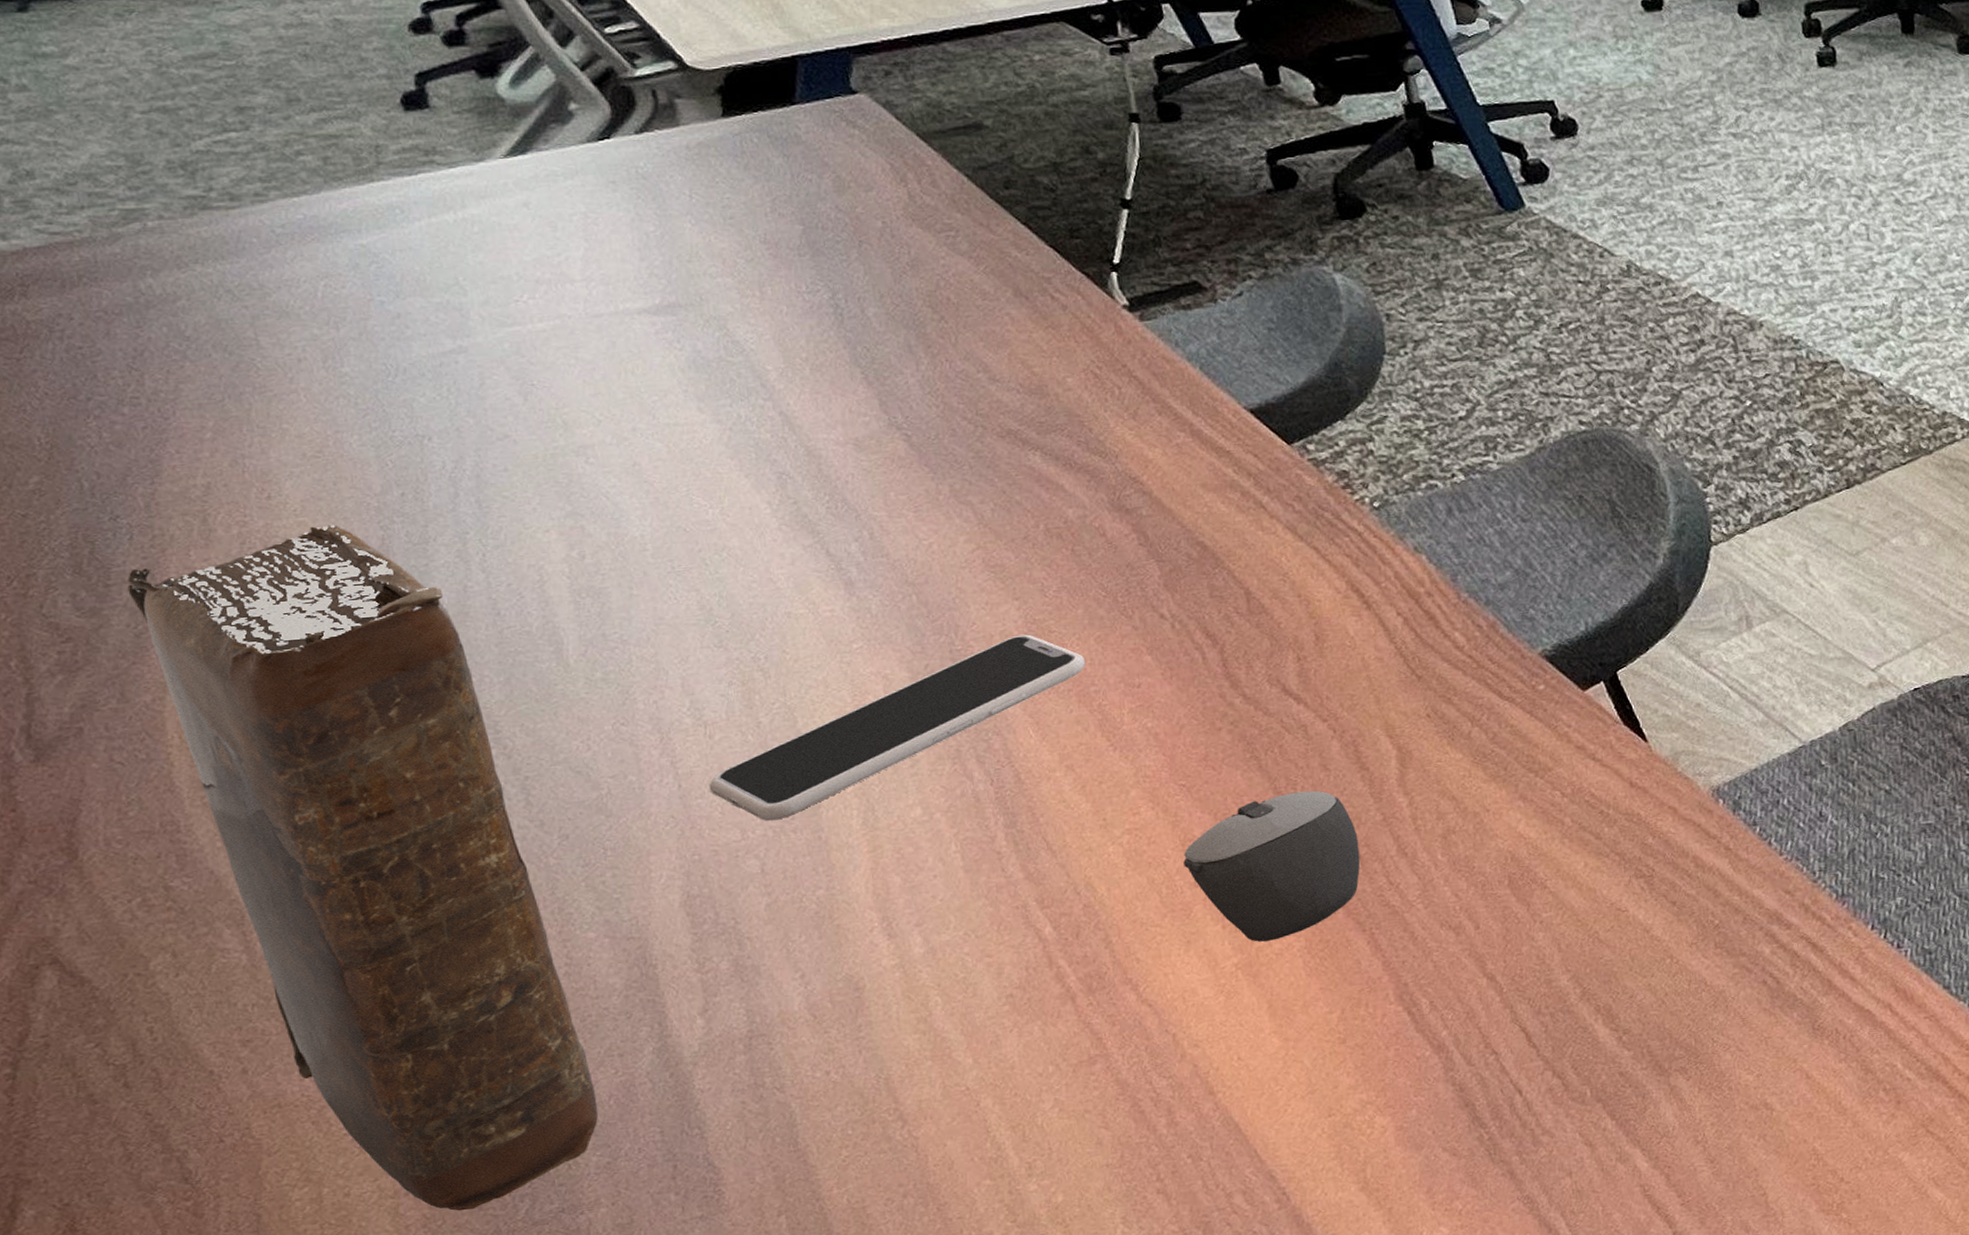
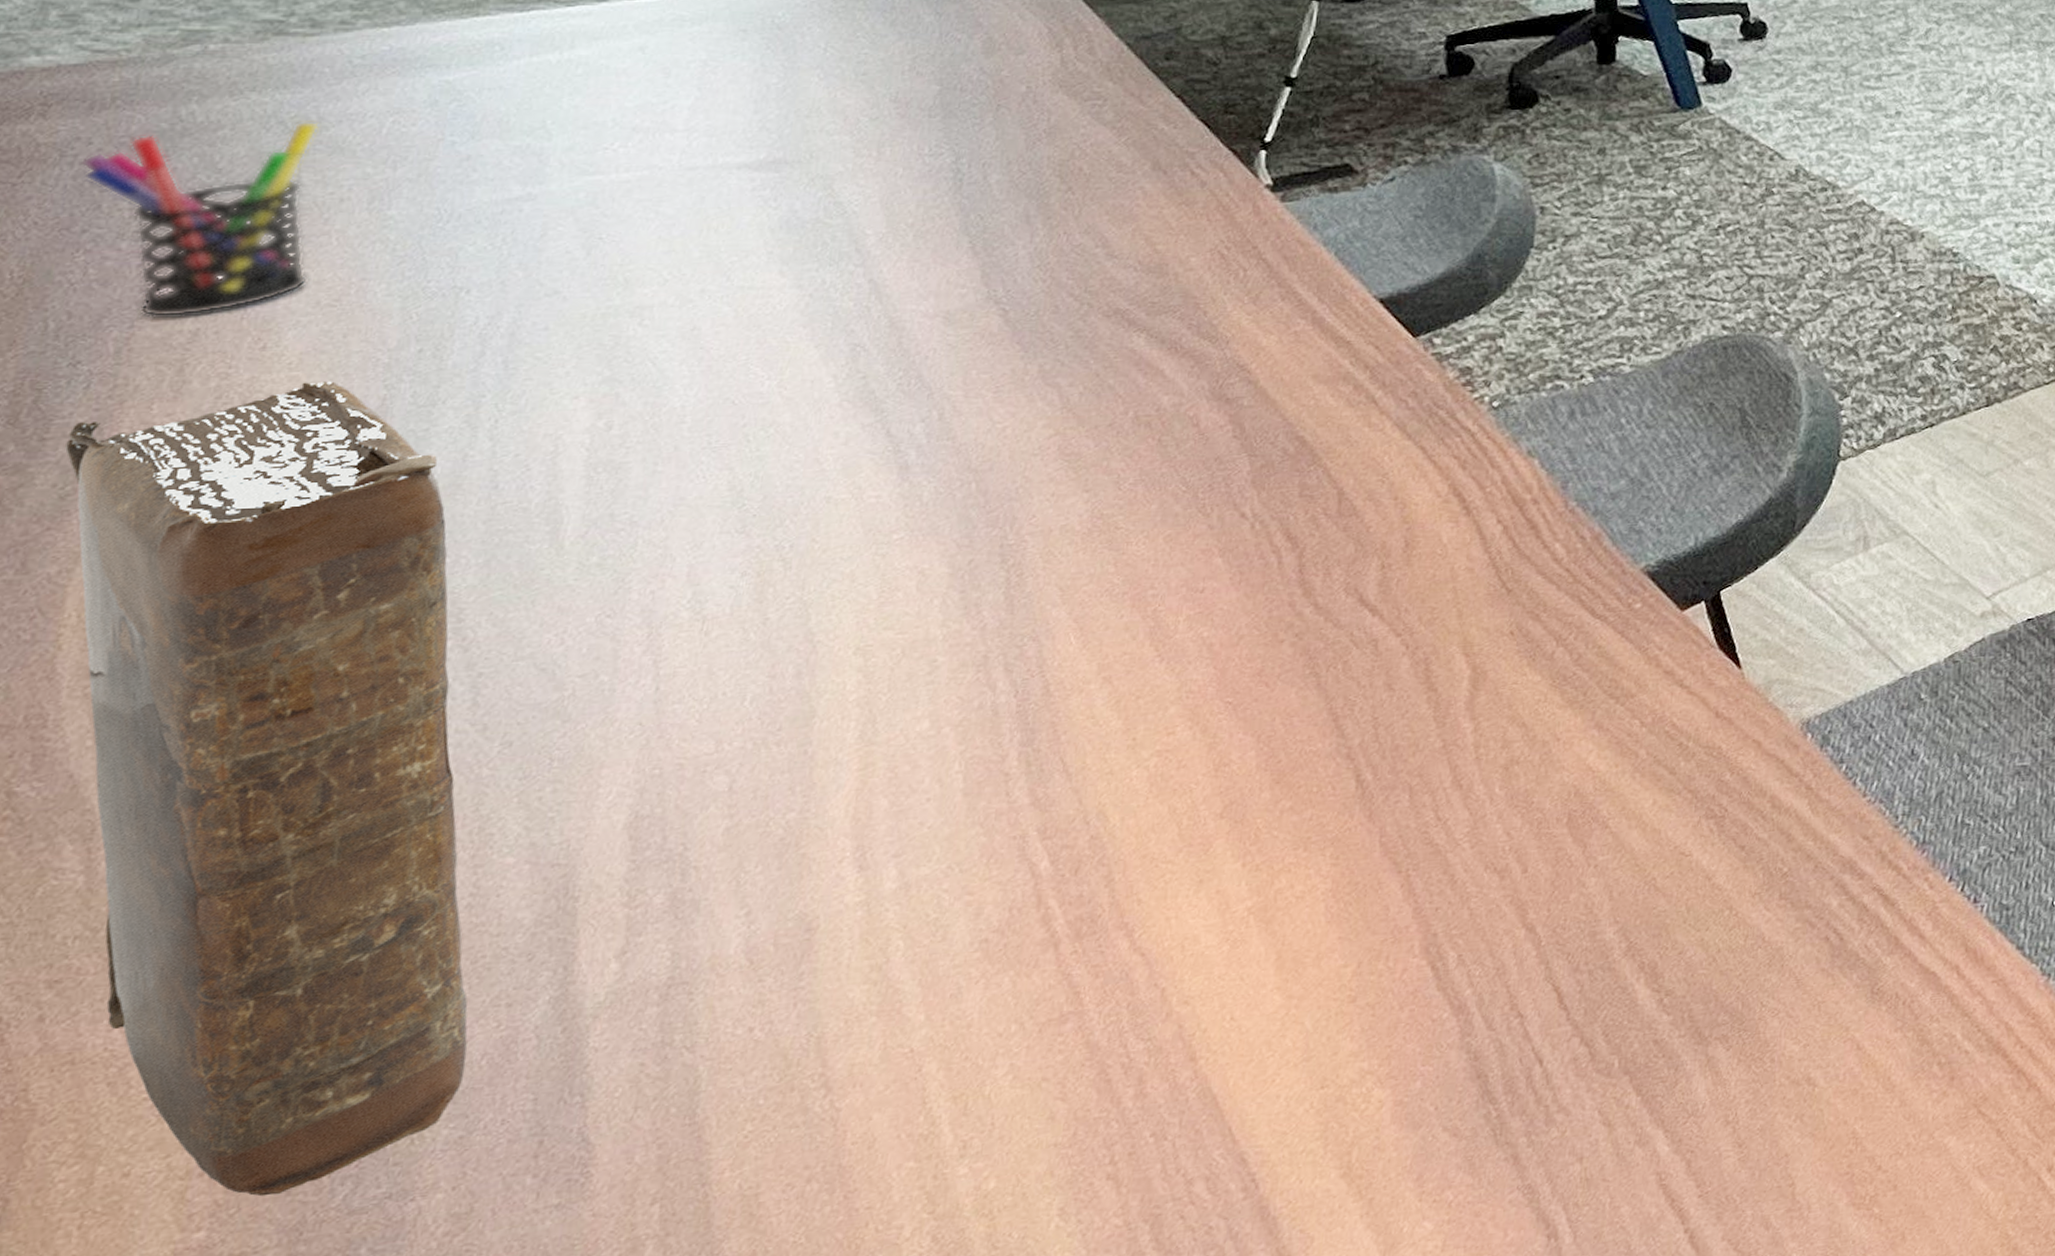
pen holder: none [68,288,290,475] -> present [80,121,319,318]
smartphone: present [709,634,1086,821] -> none [690,530,1149,732]
computer mouse: present [1183,790,1361,942] -> none [1212,712,1412,883]

